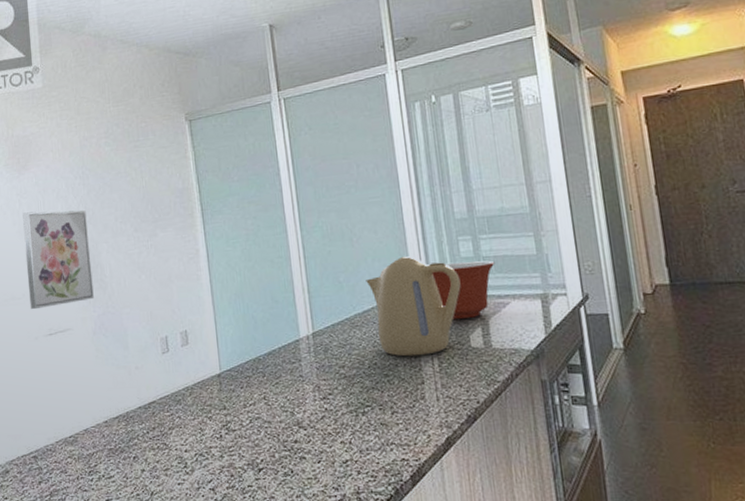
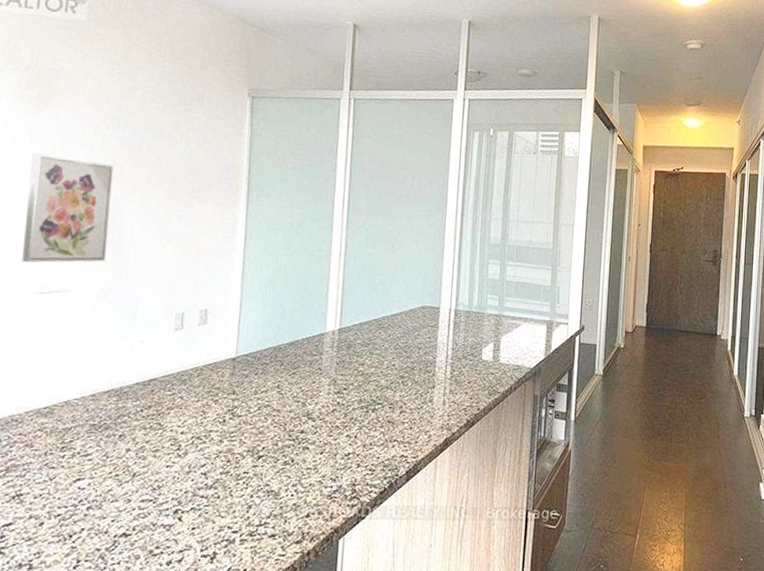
kettle: present [366,255,461,357] -> none [399,269,484,362]
mixing bowl: present [432,260,495,319] -> none [460,281,516,334]

